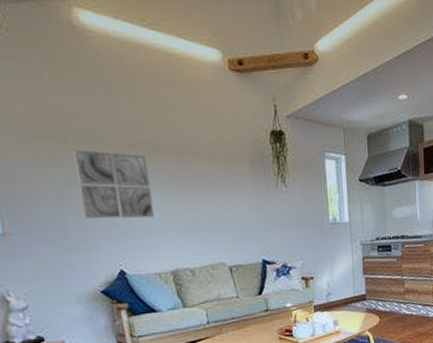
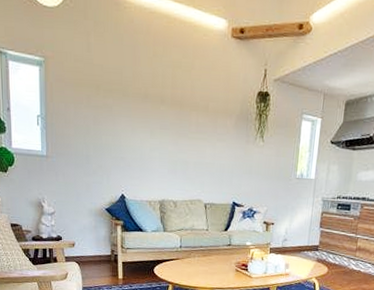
wall art: present [74,150,154,219] -> none [102,97,155,156]

